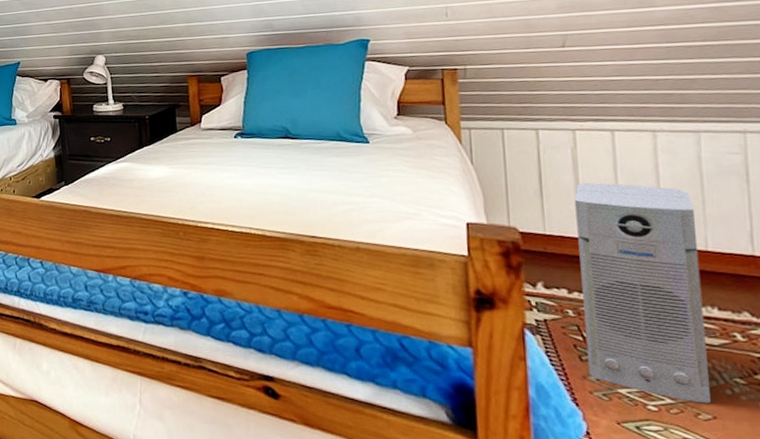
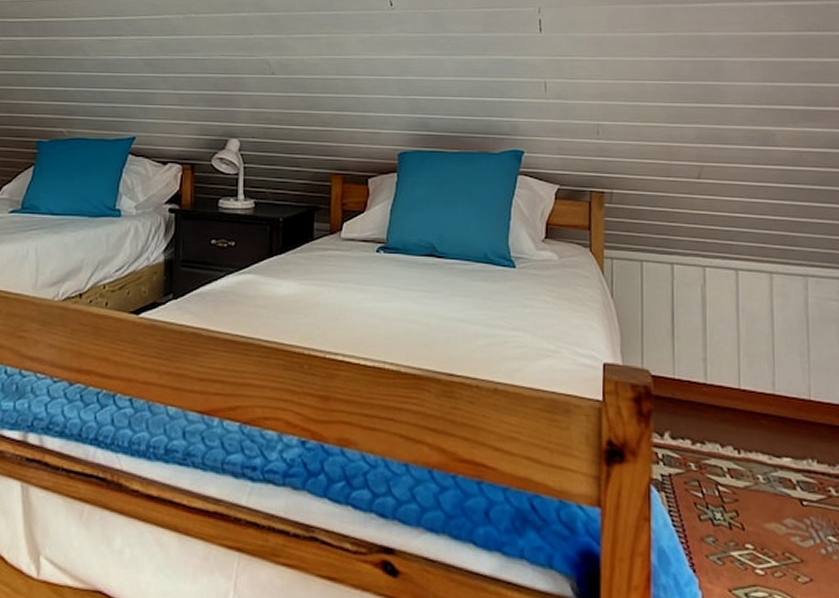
air purifier: present [574,183,711,403] -> none [702,324,808,565]

